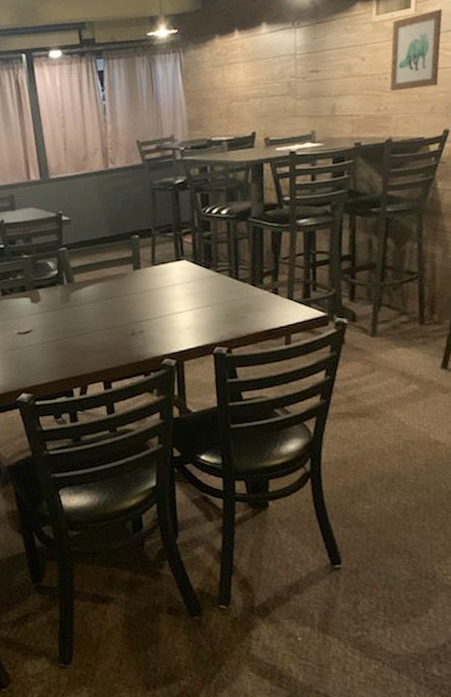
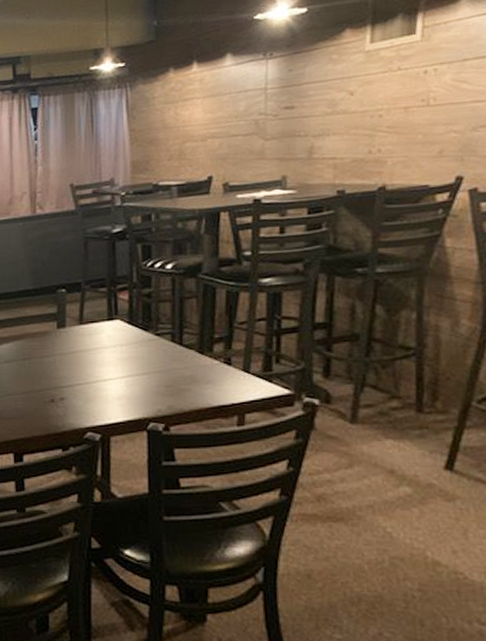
wall art: present [390,9,442,92] -> none [385,34,458,131]

